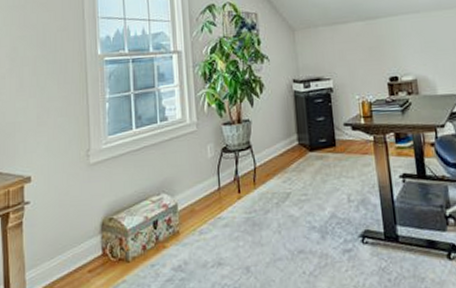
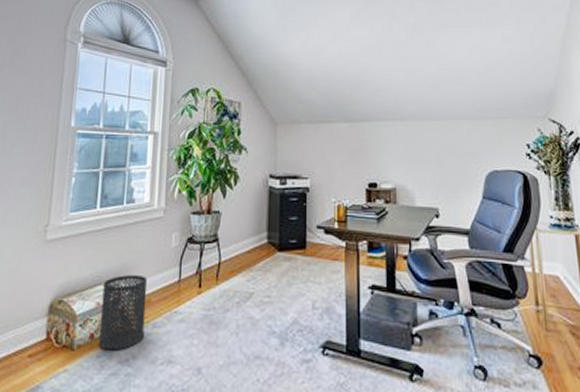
trash can: none [148,187,192,259] -> present [98,275,148,351]

